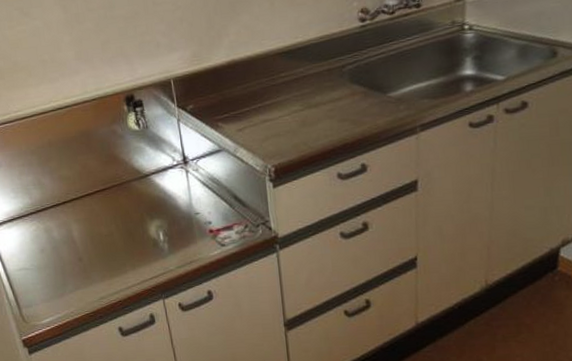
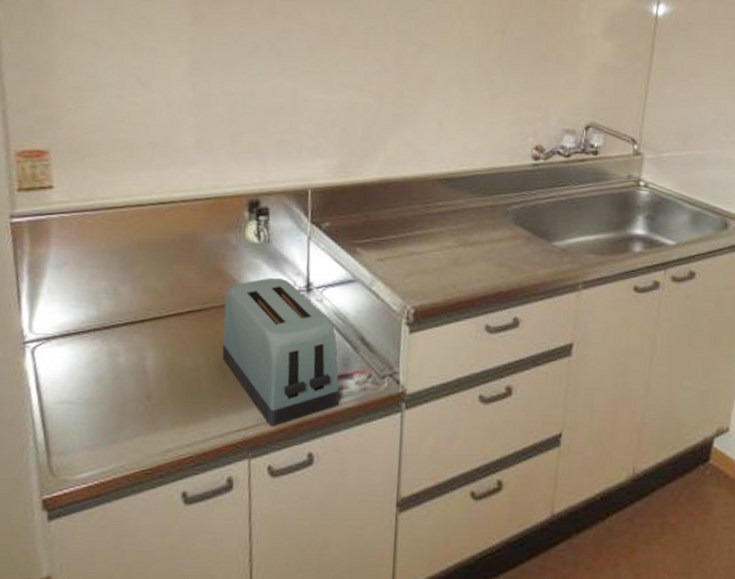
toaster: none [122,155,226,273] -> present [222,277,340,426]

